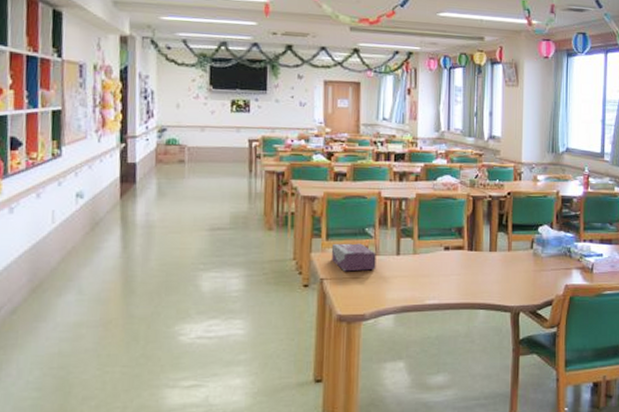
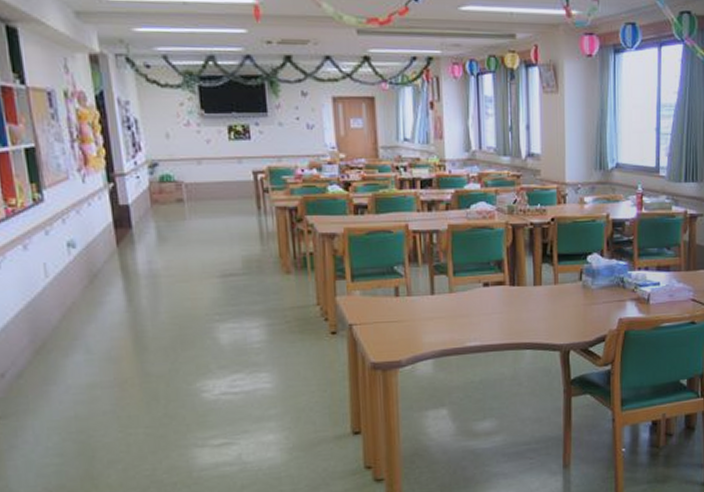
tissue box: present [332,243,376,272] -> none [359,283,409,316]

